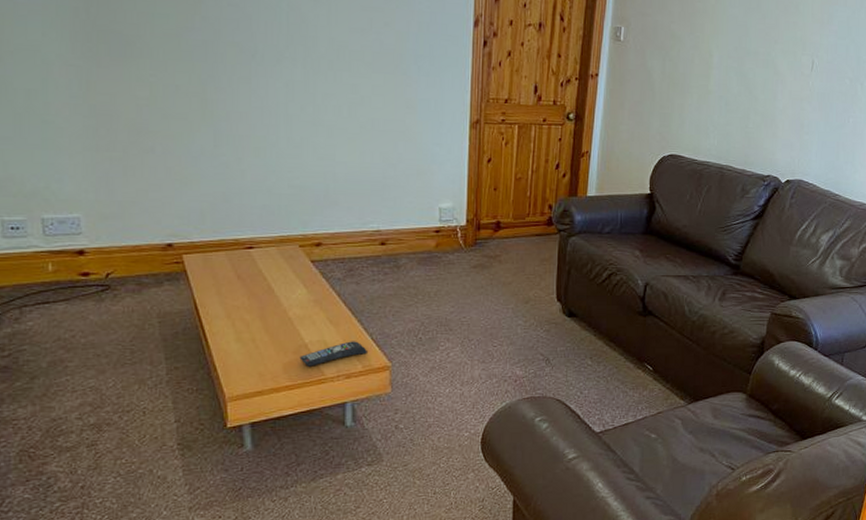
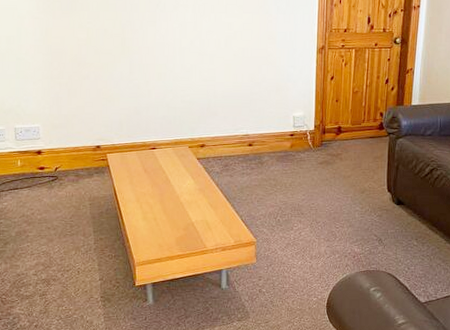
remote control: present [299,341,367,367] -> none [188,221,238,241]

